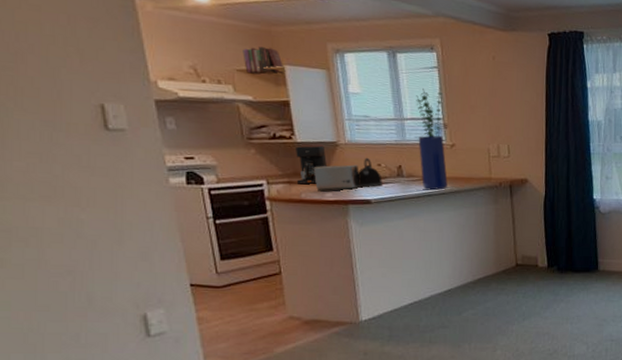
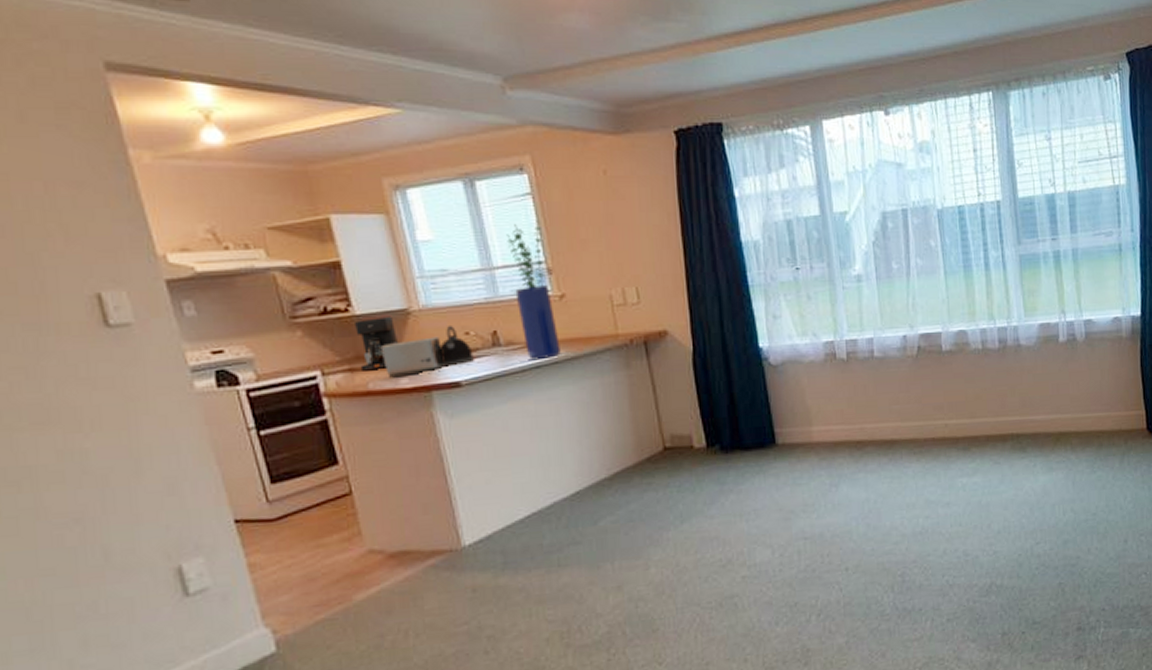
books: present [243,47,286,75] -> none [273,193,332,232]

